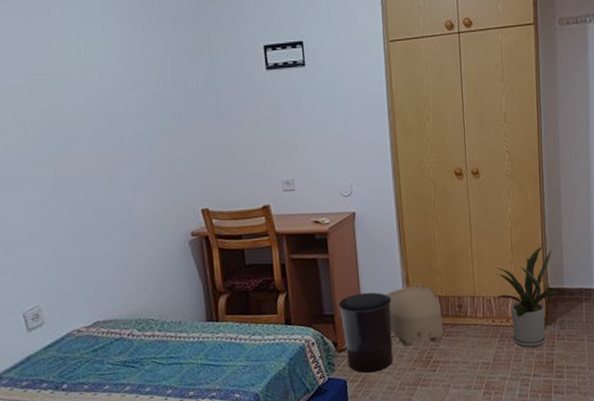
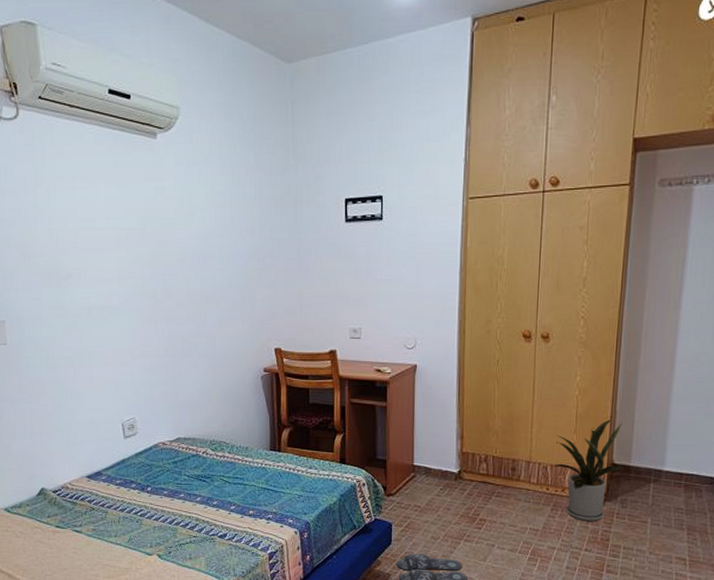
waste bin: present [338,292,394,373] -> none [391,443,444,521]
backpack: present [386,282,443,347] -> none [439,440,494,501]

